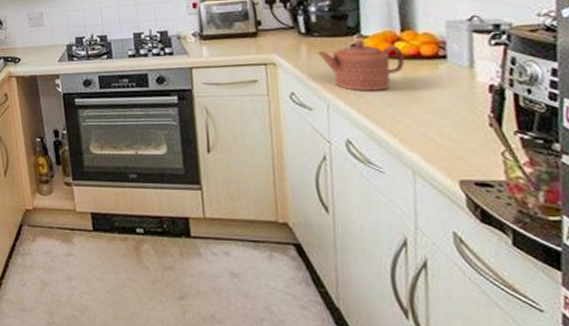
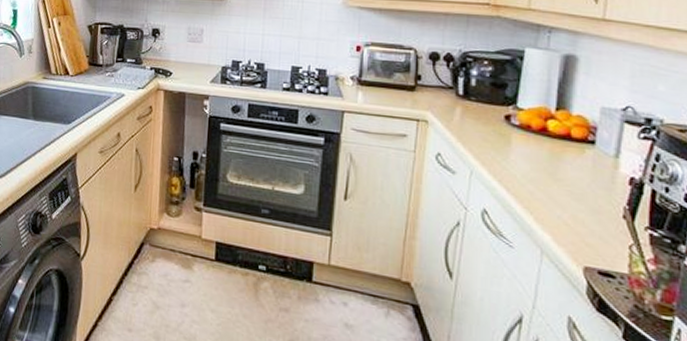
teapot: present [317,39,405,92] -> none [471,110,555,166]

